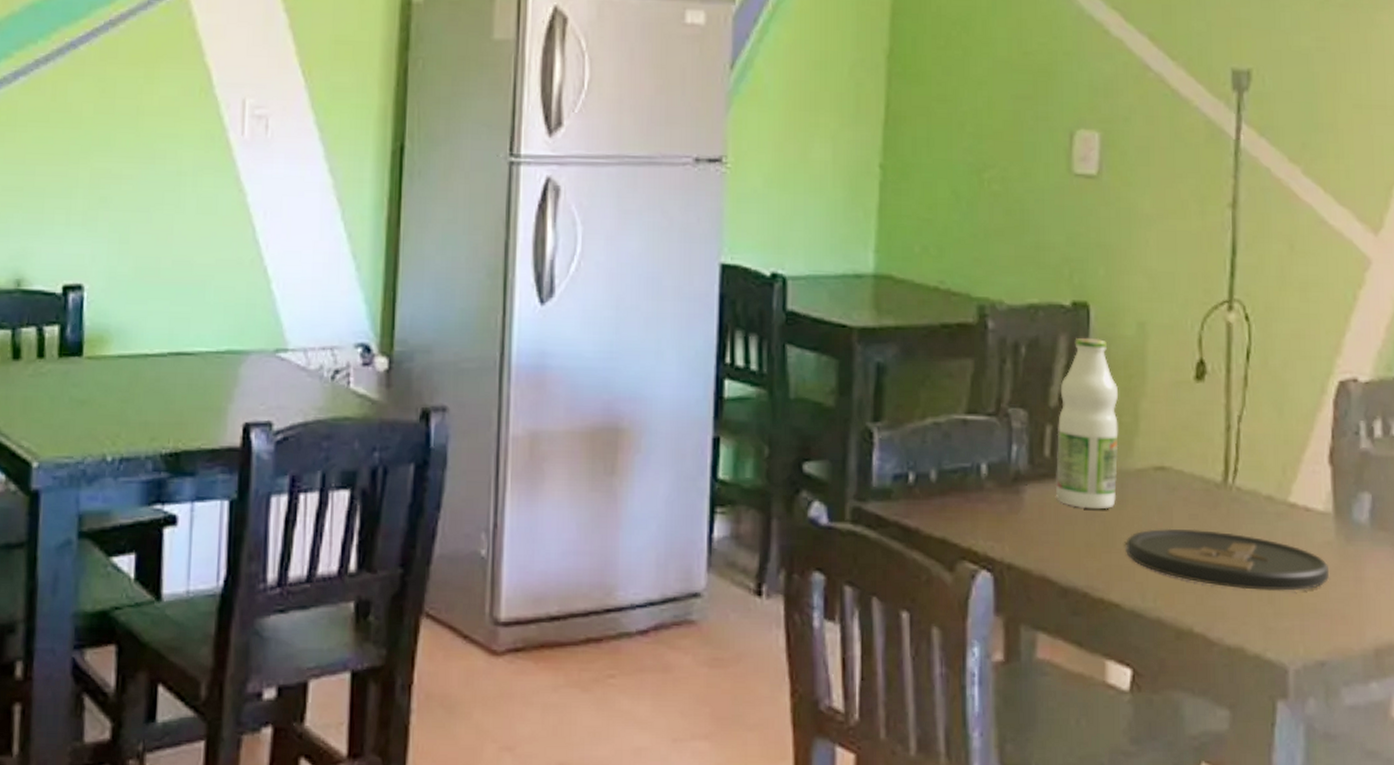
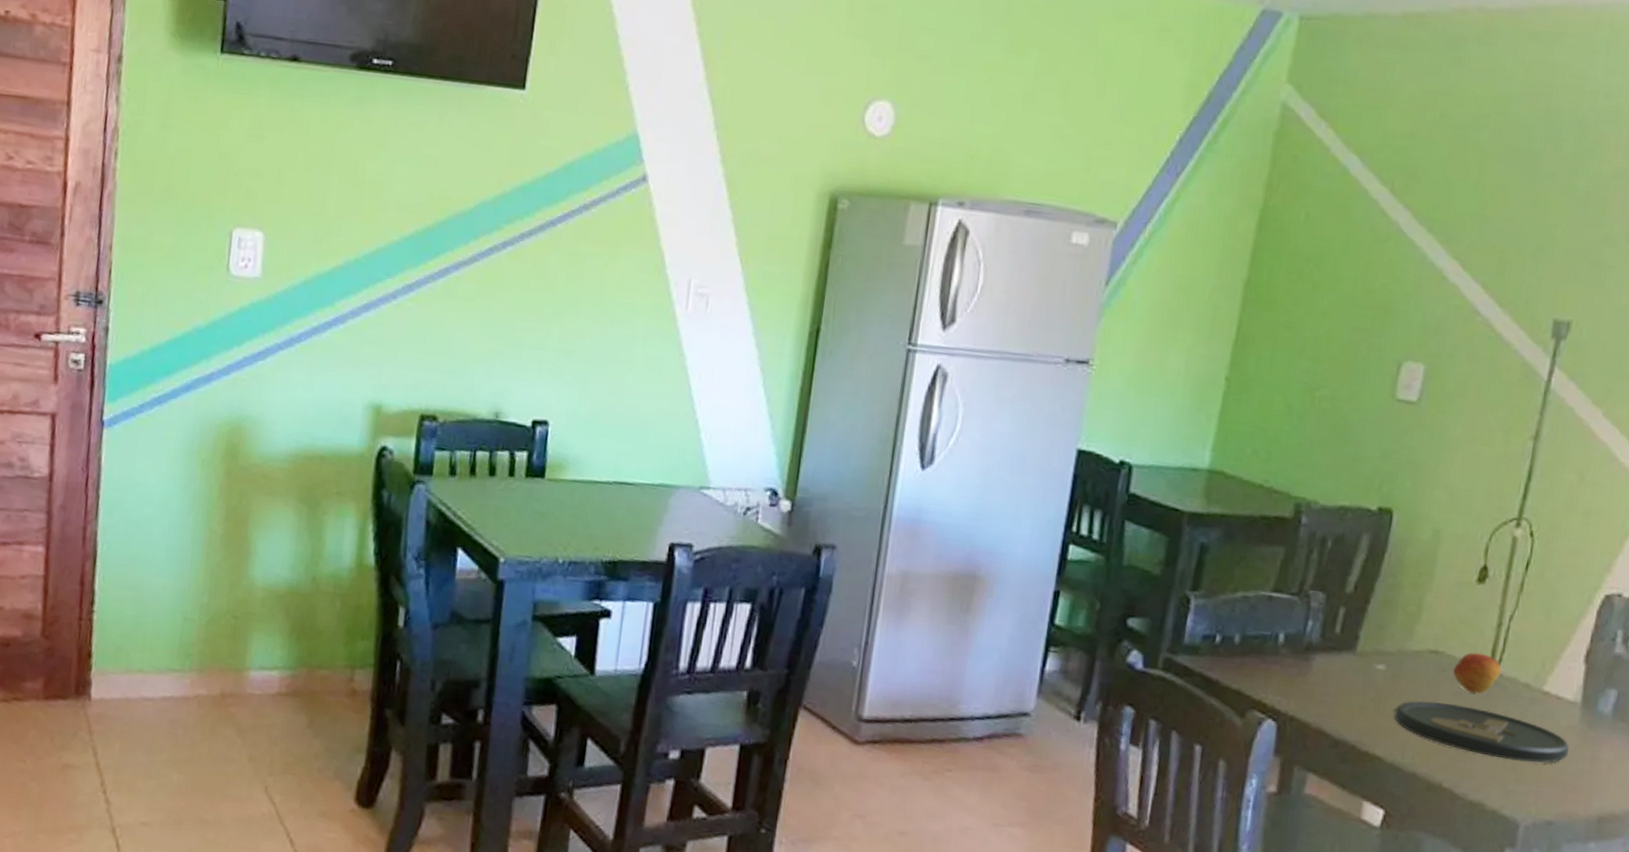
beverage bottle: present [1055,337,1119,510] -> none [1340,537,1408,681]
fruit: none [1185,464,1239,514] -> present [1453,652,1502,694]

